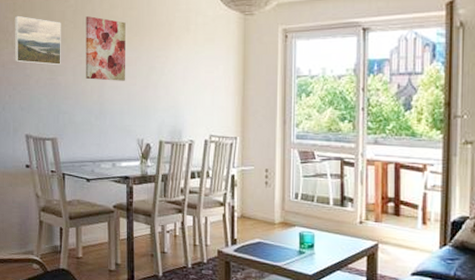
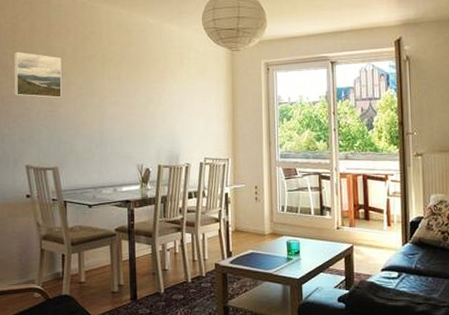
wall art: present [85,16,126,81] -> none [85,52,124,112]

